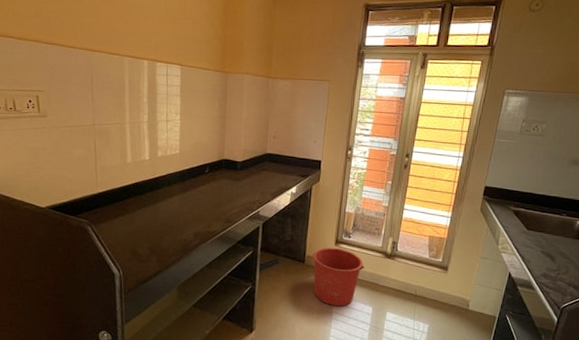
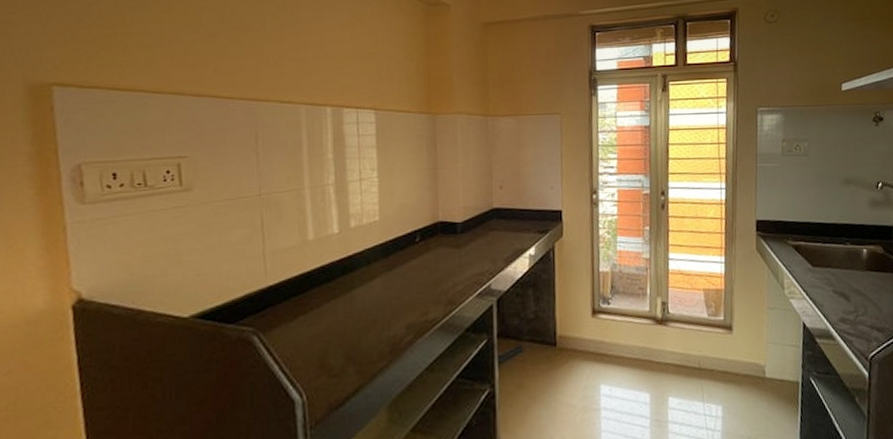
bucket: present [313,247,365,307] -> none [566,319,633,400]

